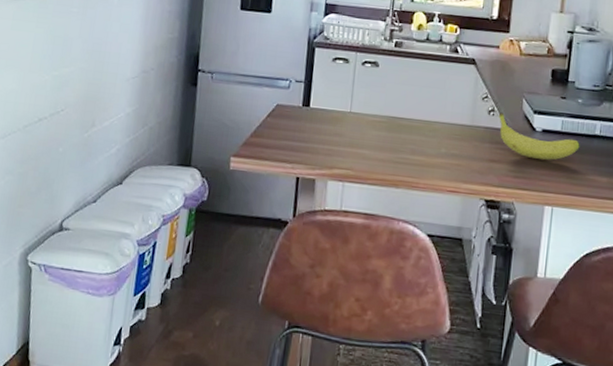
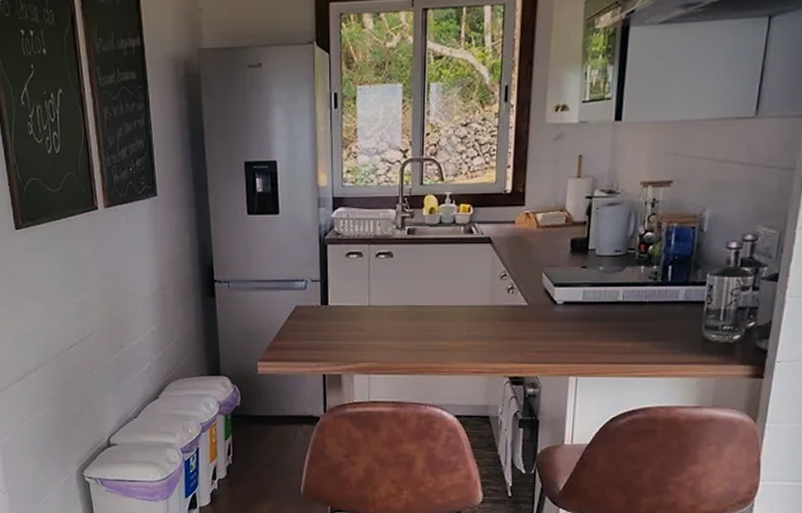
fruit: present [498,112,580,160] -> none [517,289,603,331]

